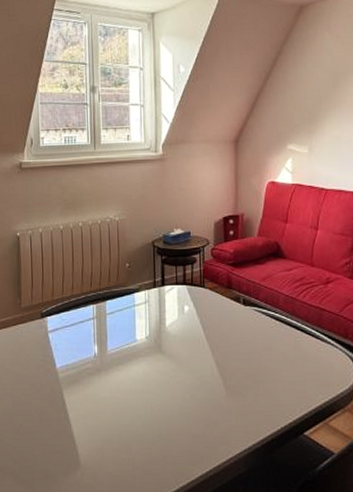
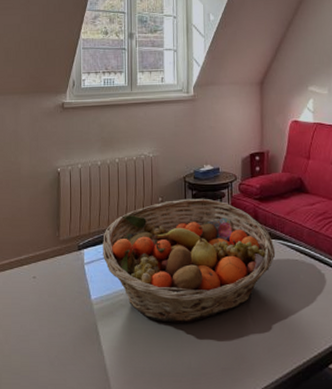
fruit basket: none [67,264,250,391] -> present [103,198,276,323]

